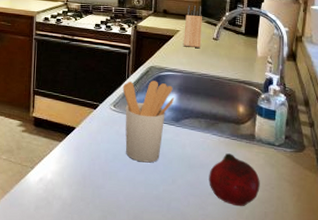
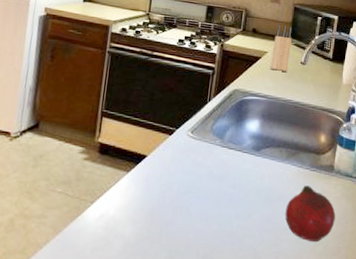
utensil holder: present [122,81,175,163] -> none [200,105,257,196]

